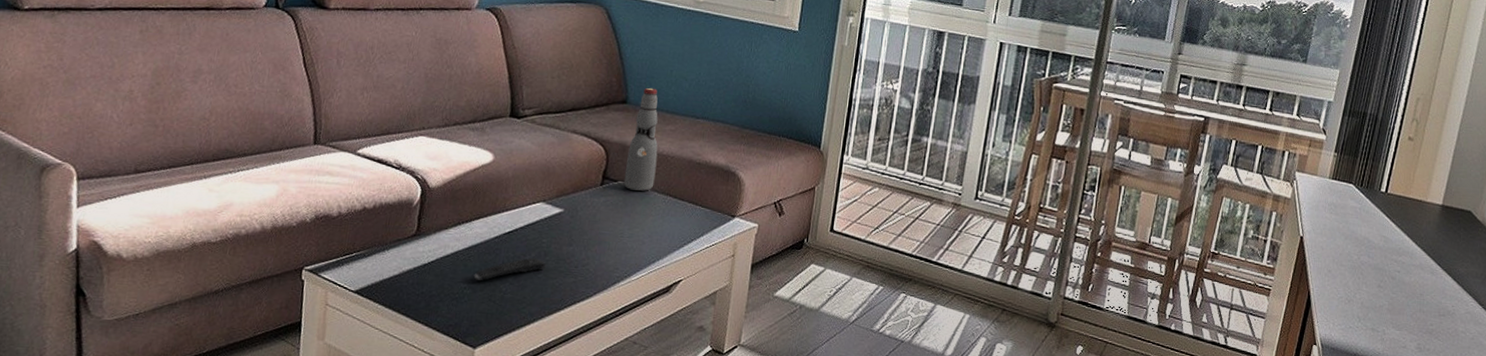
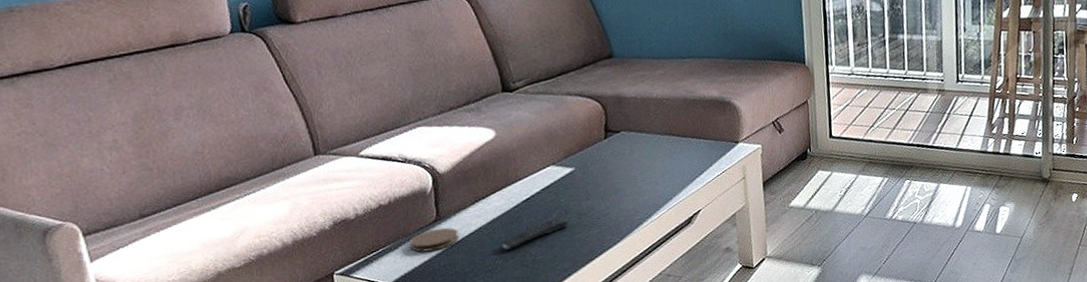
coaster: none [383,243,434,267] -> present [409,227,459,252]
bottle: present [623,88,658,191] -> none [624,39,656,137]

